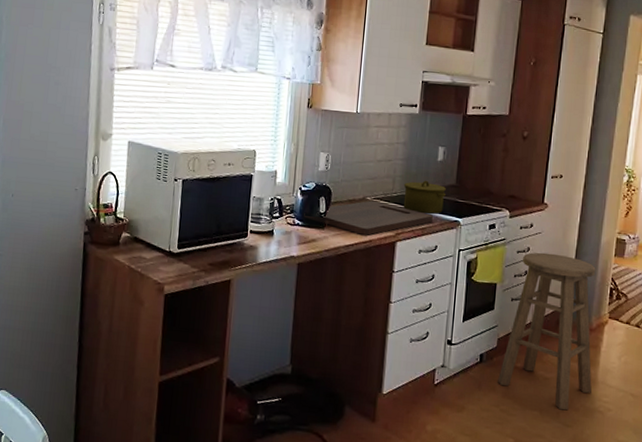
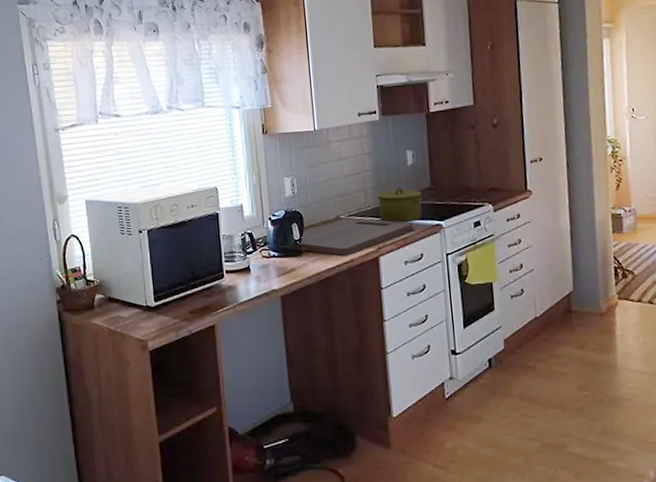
bar stool: present [498,252,596,411] -> none [511,241,614,404]

